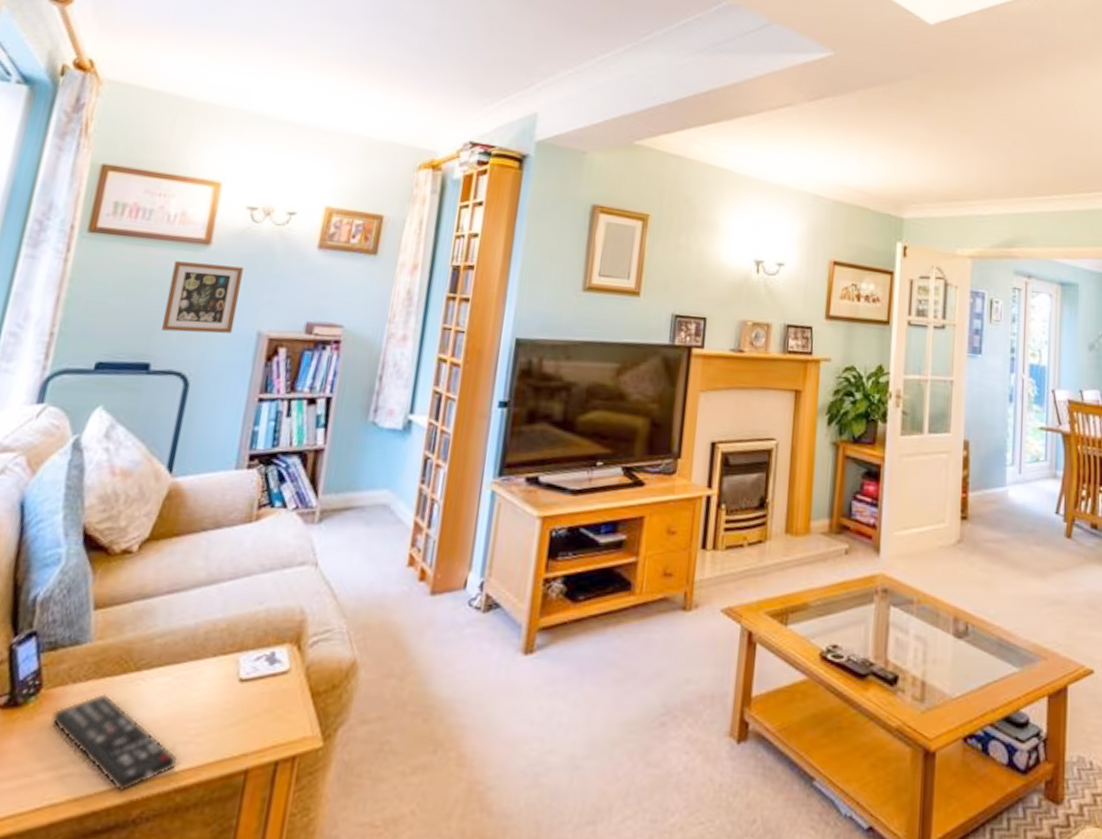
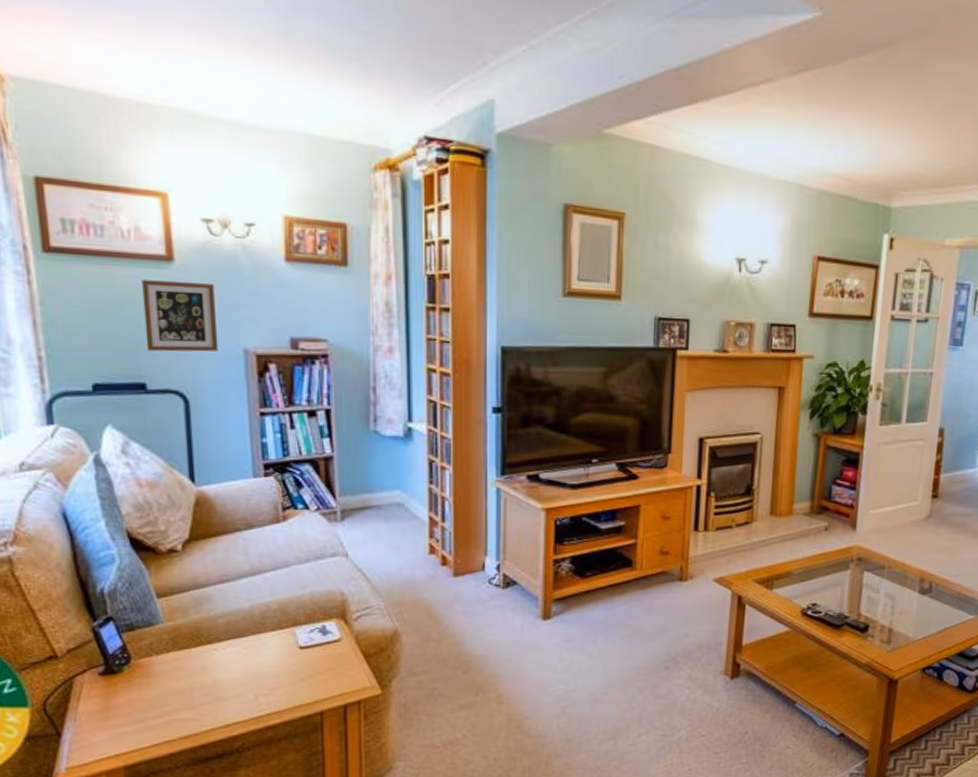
remote control: present [51,694,177,792] -> none [147,662,261,731]

